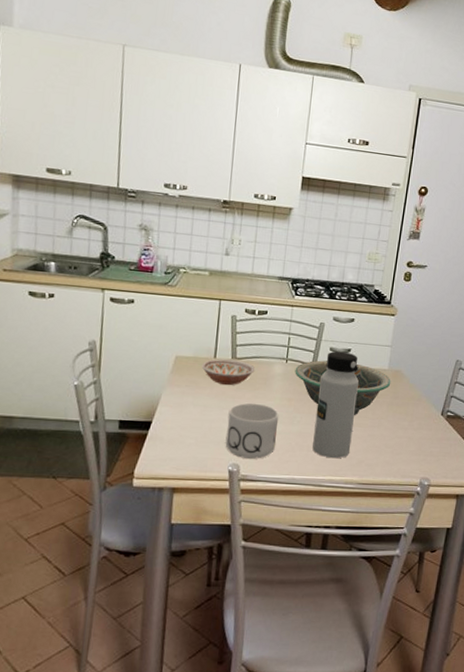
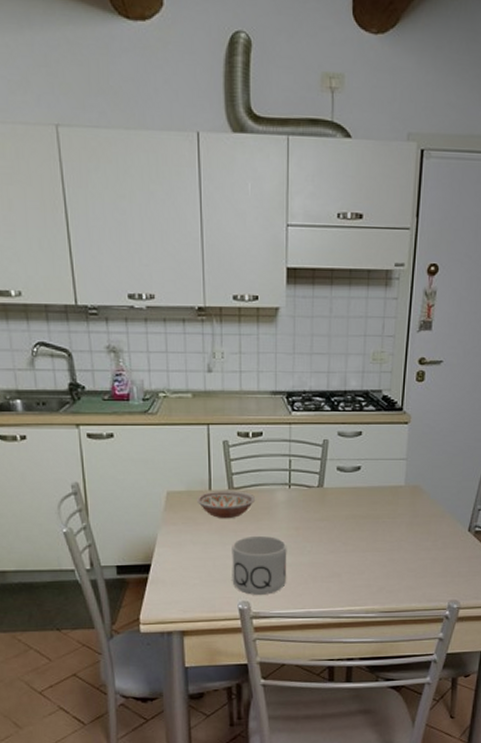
decorative bowl: present [295,360,391,415] -> none [300,482,409,539]
water bottle: present [312,351,359,459] -> none [327,470,372,588]

